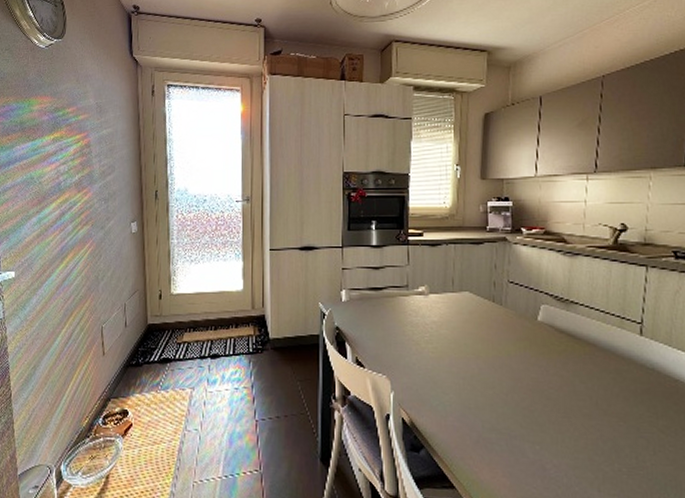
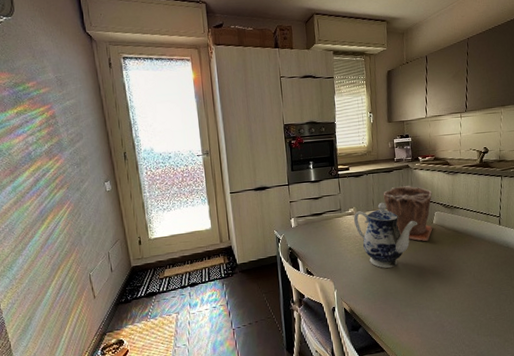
teapot: none [424,283,514,374] -> present [353,202,417,269]
plant pot: none [467,265,539,343] -> present [383,186,433,241]

